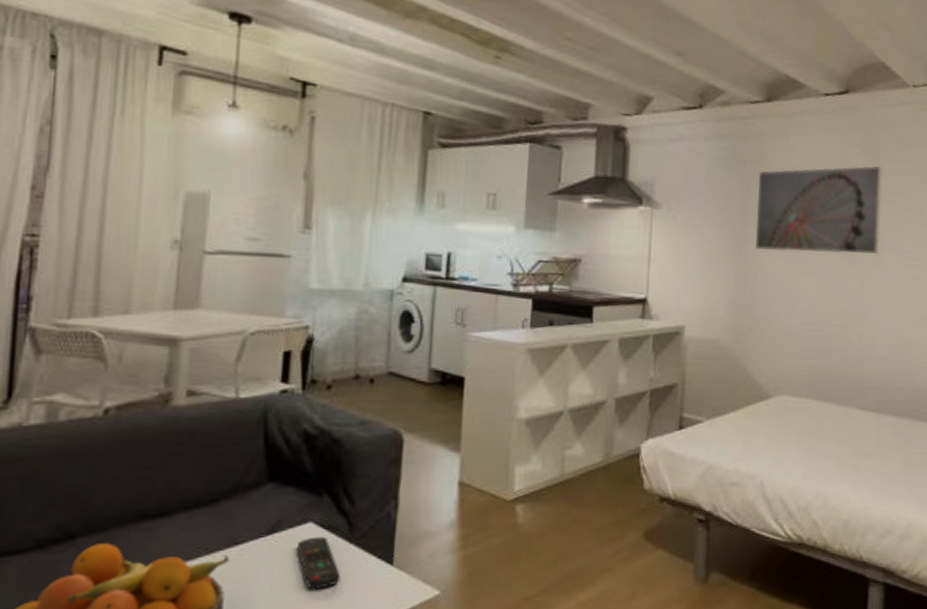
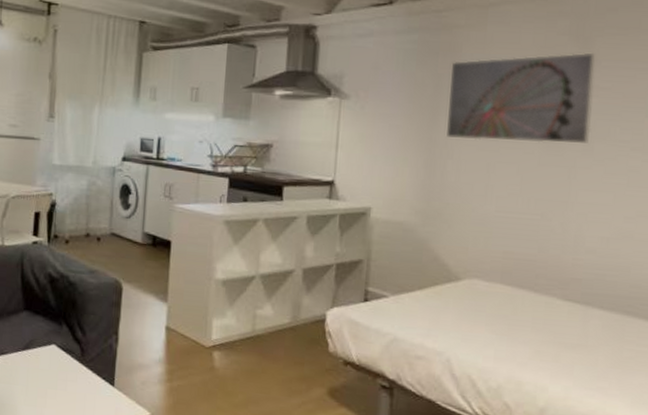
remote control: present [297,536,341,590] -> none [44,356,76,397]

